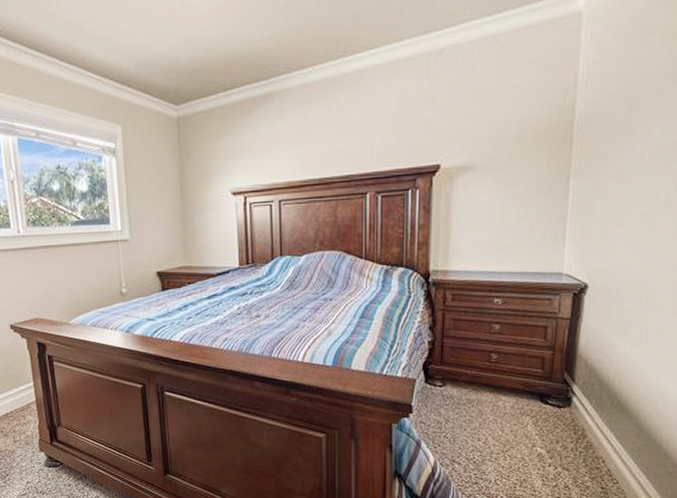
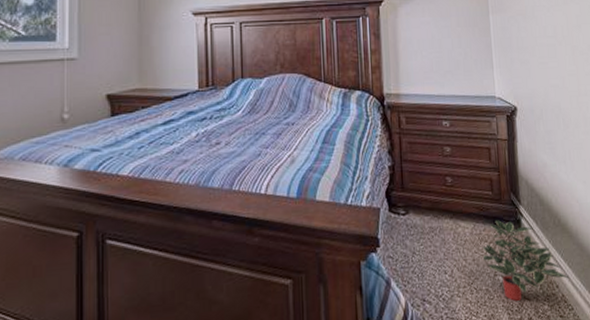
potted plant: none [523,397,620,470] -> present [483,220,570,301]

